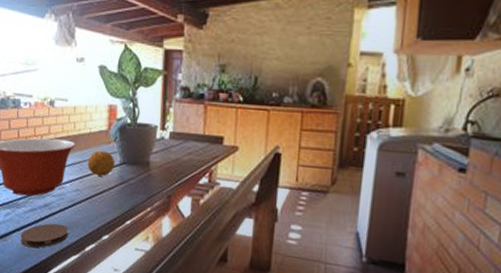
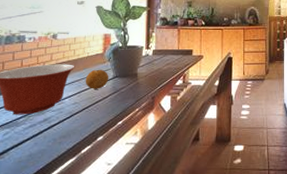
coaster: present [20,223,68,248] -> none [18,134,66,160]

